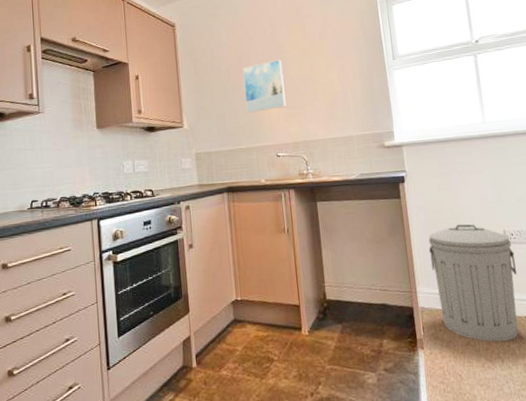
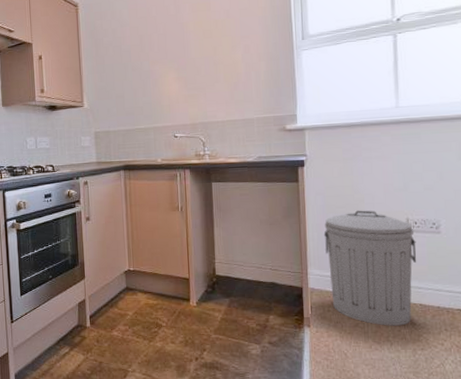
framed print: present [242,59,286,113] -> none [143,39,186,94]

